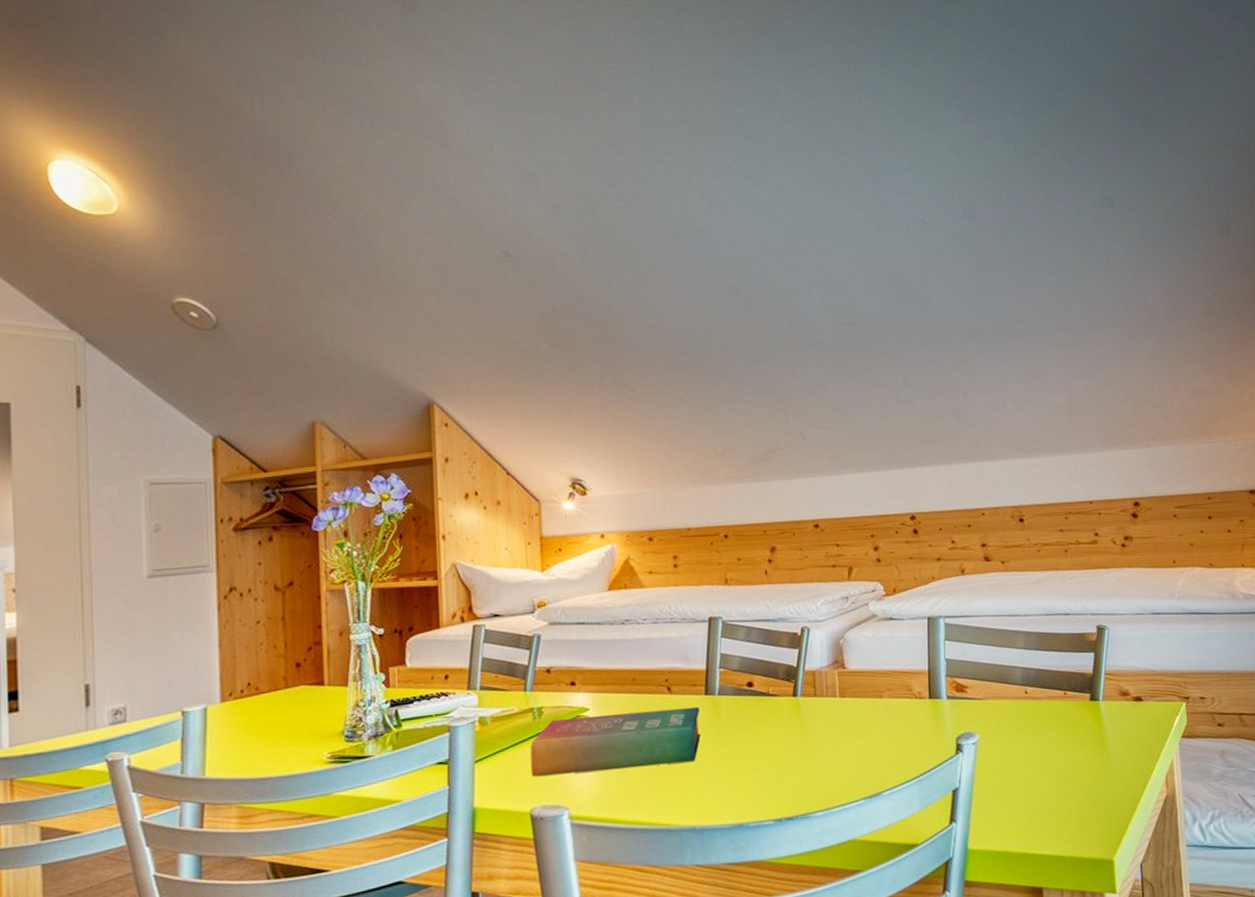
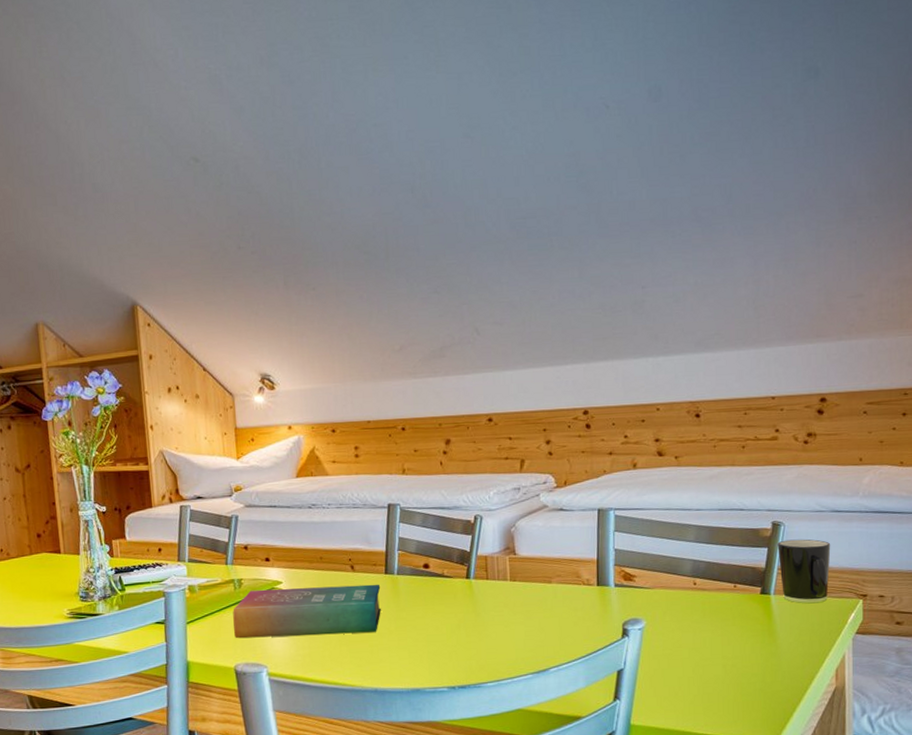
mug: none [1103,642,1154,709] -> present [777,539,831,604]

